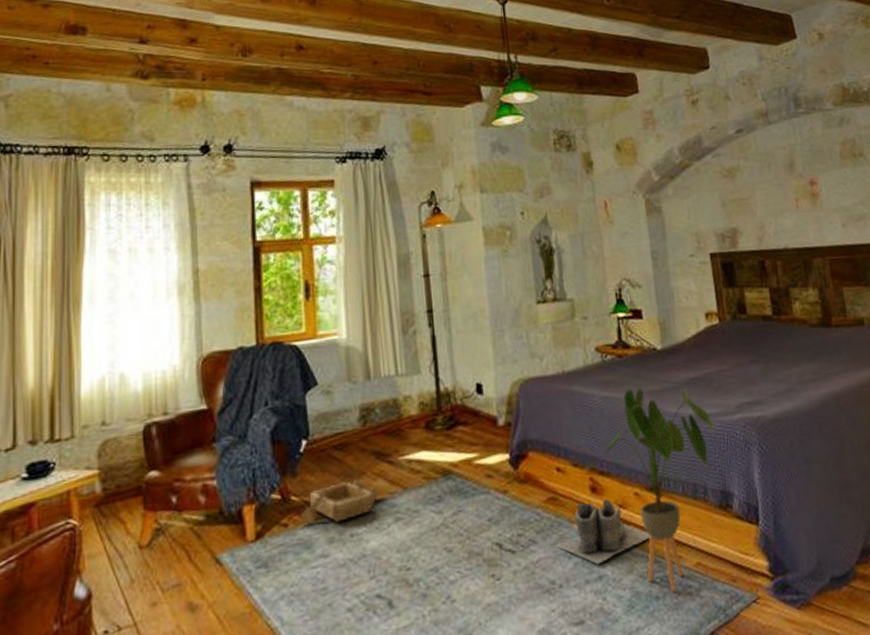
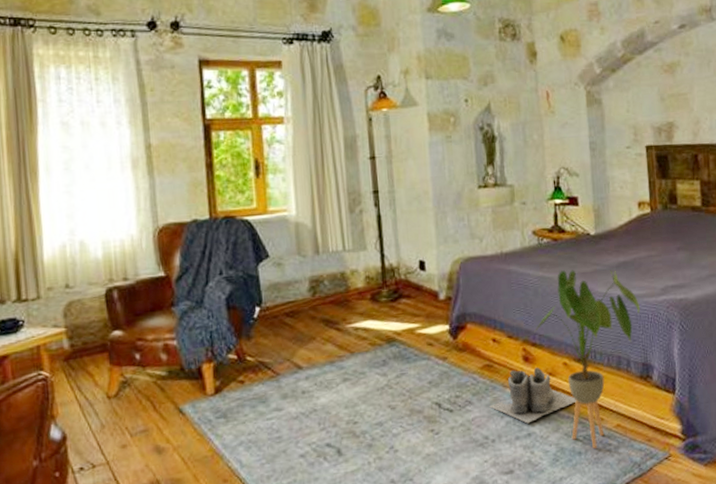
wooden boat: present [300,479,380,522] -> none [255,343,329,381]

